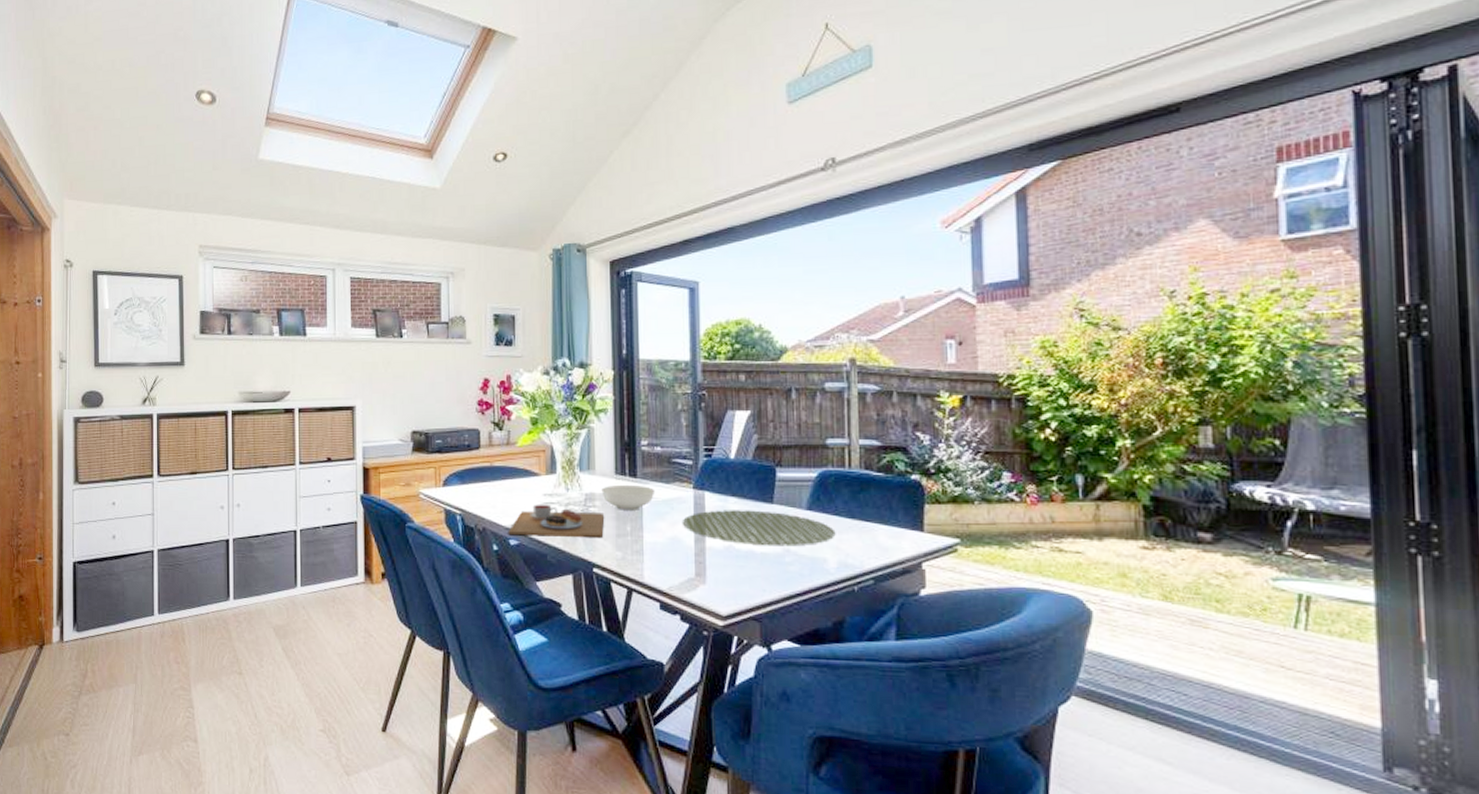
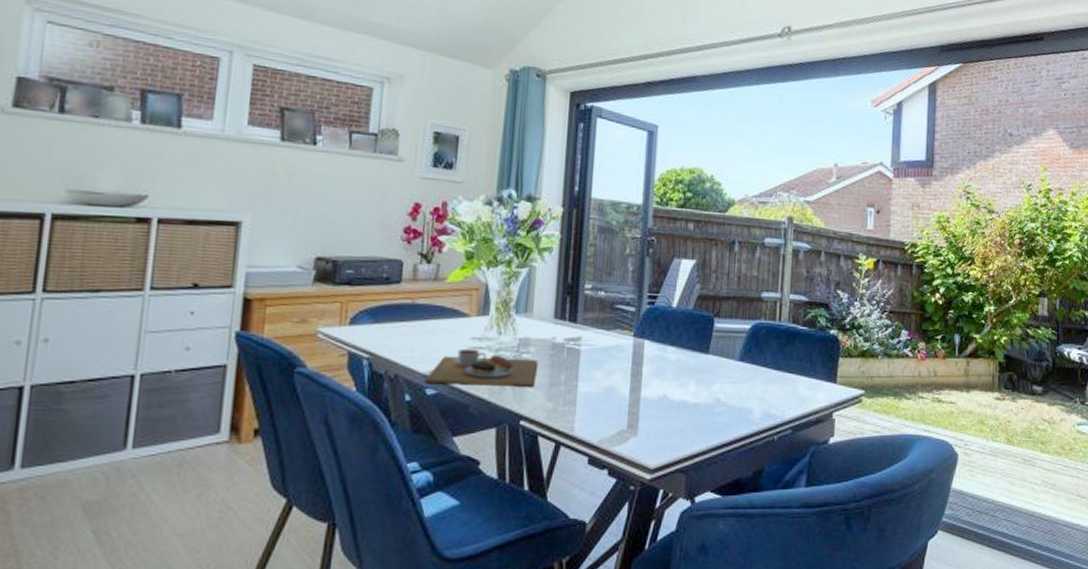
bowl: present [601,484,656,510] -> none [537,329,595,358]
place mat: present [682,510,836,547] -> none [619,359,763,397]

